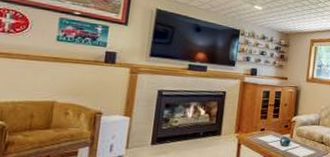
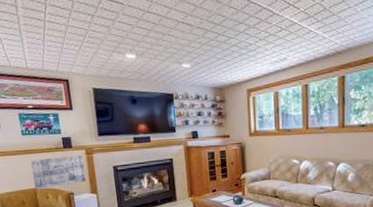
wall art: none [53,69,125,104] -> present [30,155,86,189]

